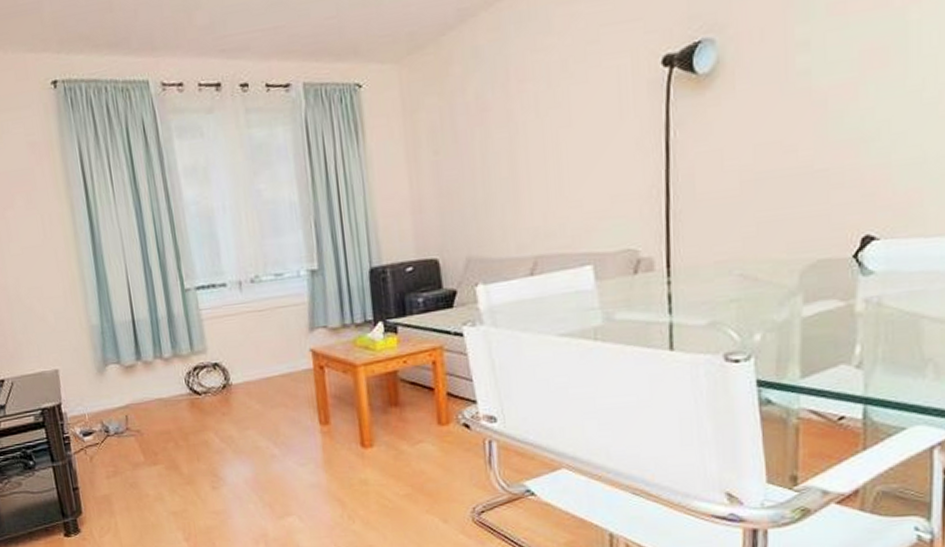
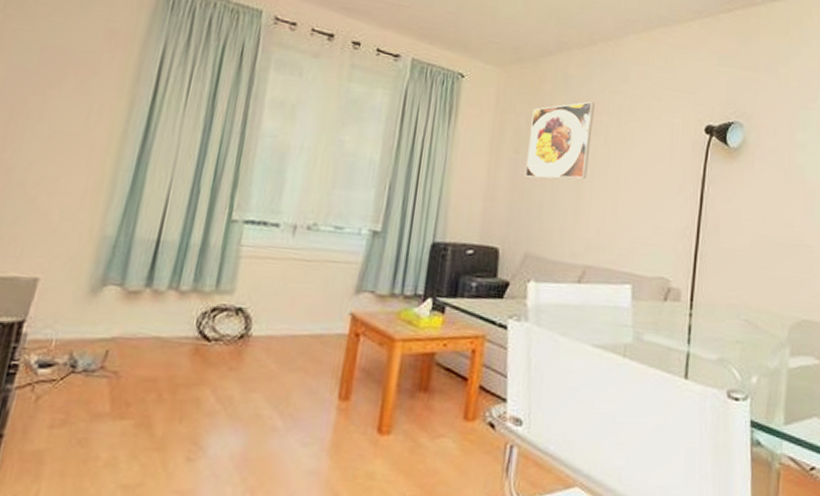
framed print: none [445,70,521,178] -> present [524,101,595,180]

